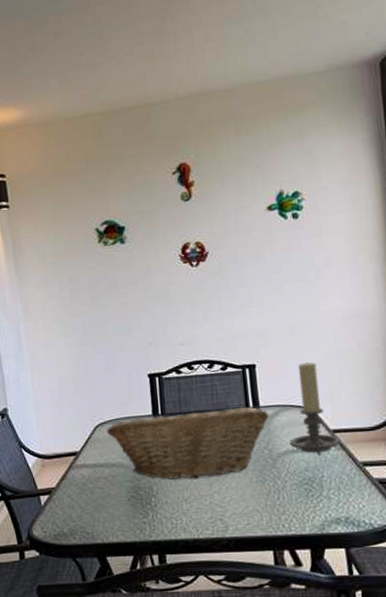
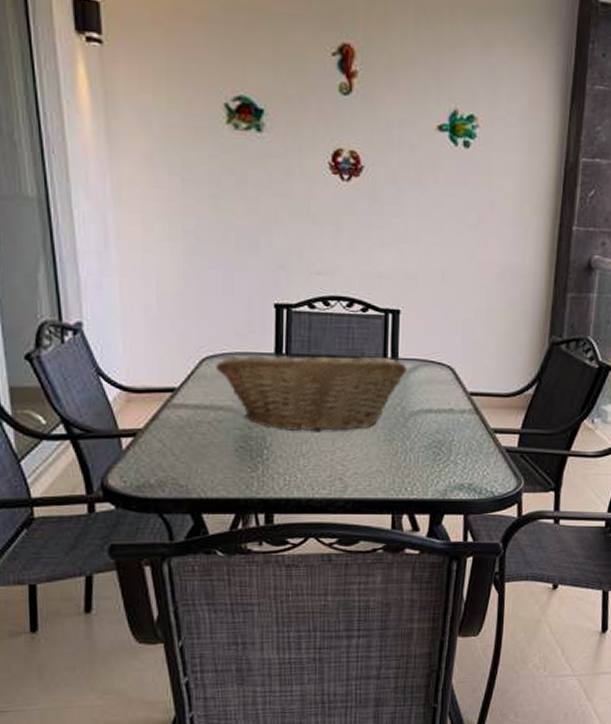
candle holder: present [289,362,341,456] -> none [424,315,476,418]

